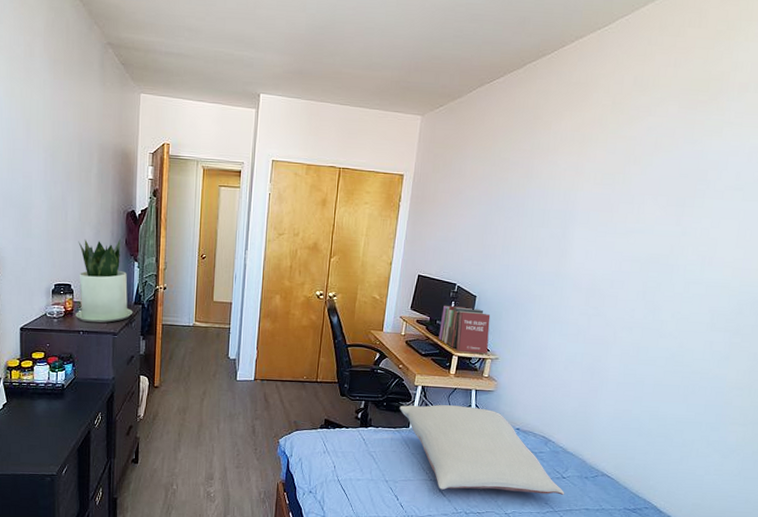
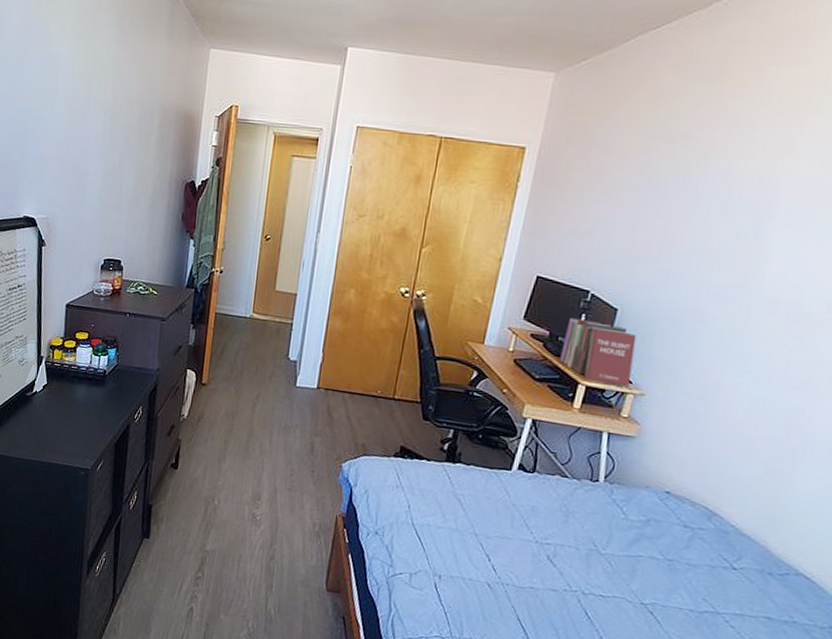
planter: present [75,238,133,323] -> none [123,211,185,306]
pillow: present [399,405,565,495] -> none [499,441,735,593]

